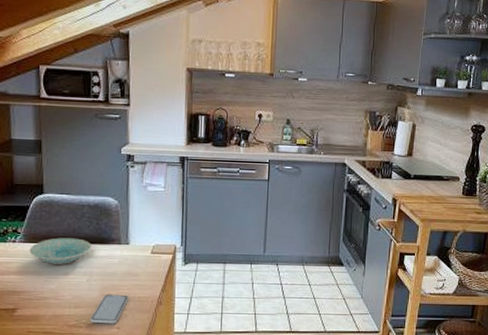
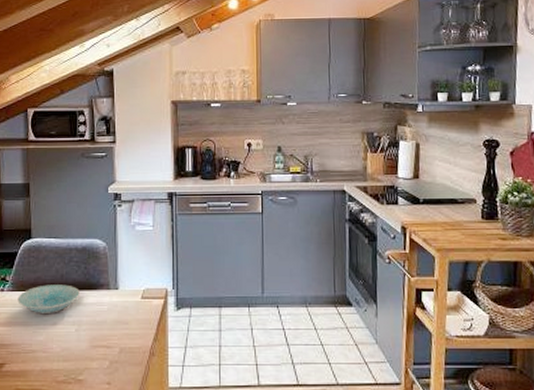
smartphone: present [90,294,129,324] -> none [79,345,120,379]

